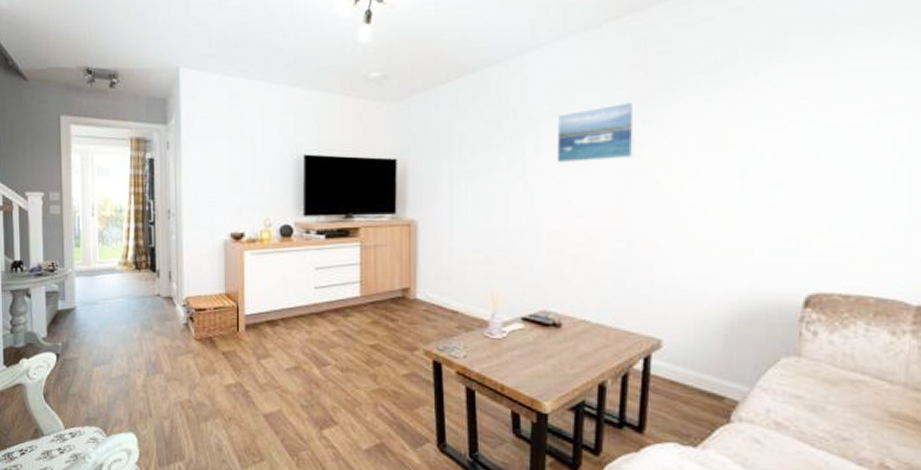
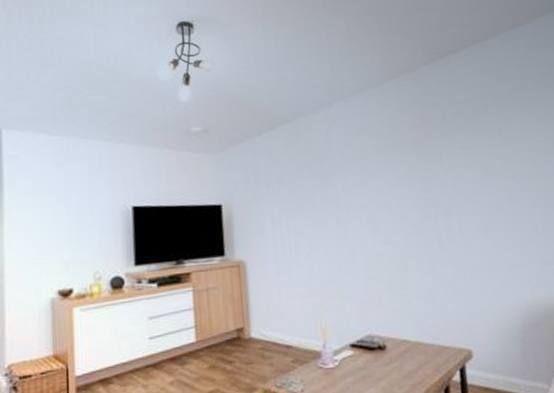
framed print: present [556,101,637,163] -> none [359,143,425,199]

